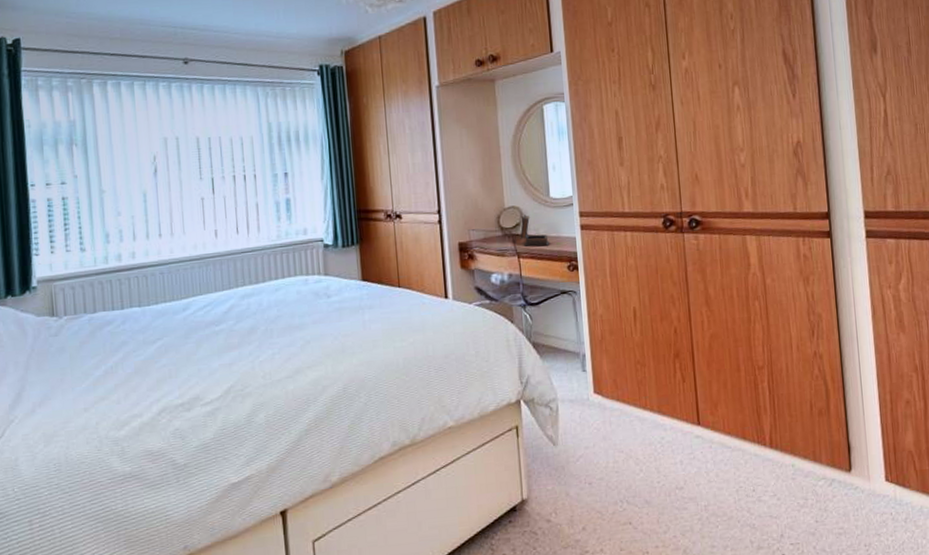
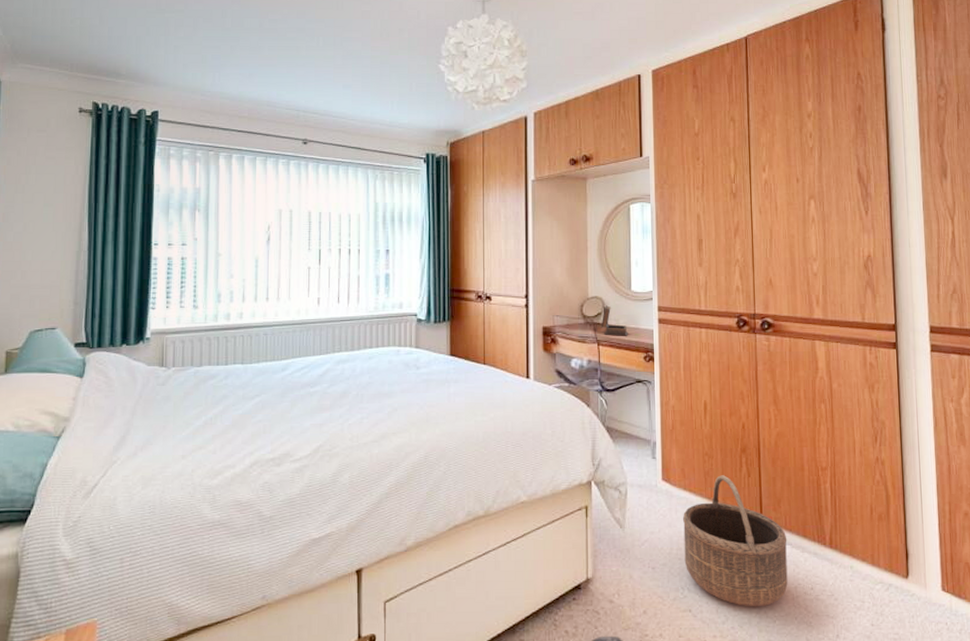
basket: none [617,382,729,514] -> present [682,475,788,607]

